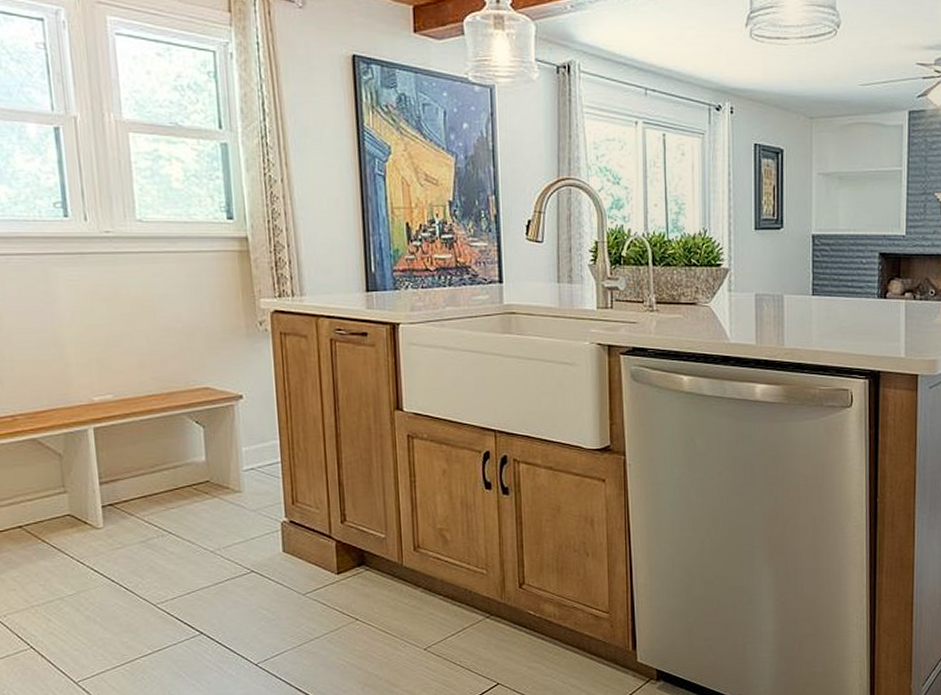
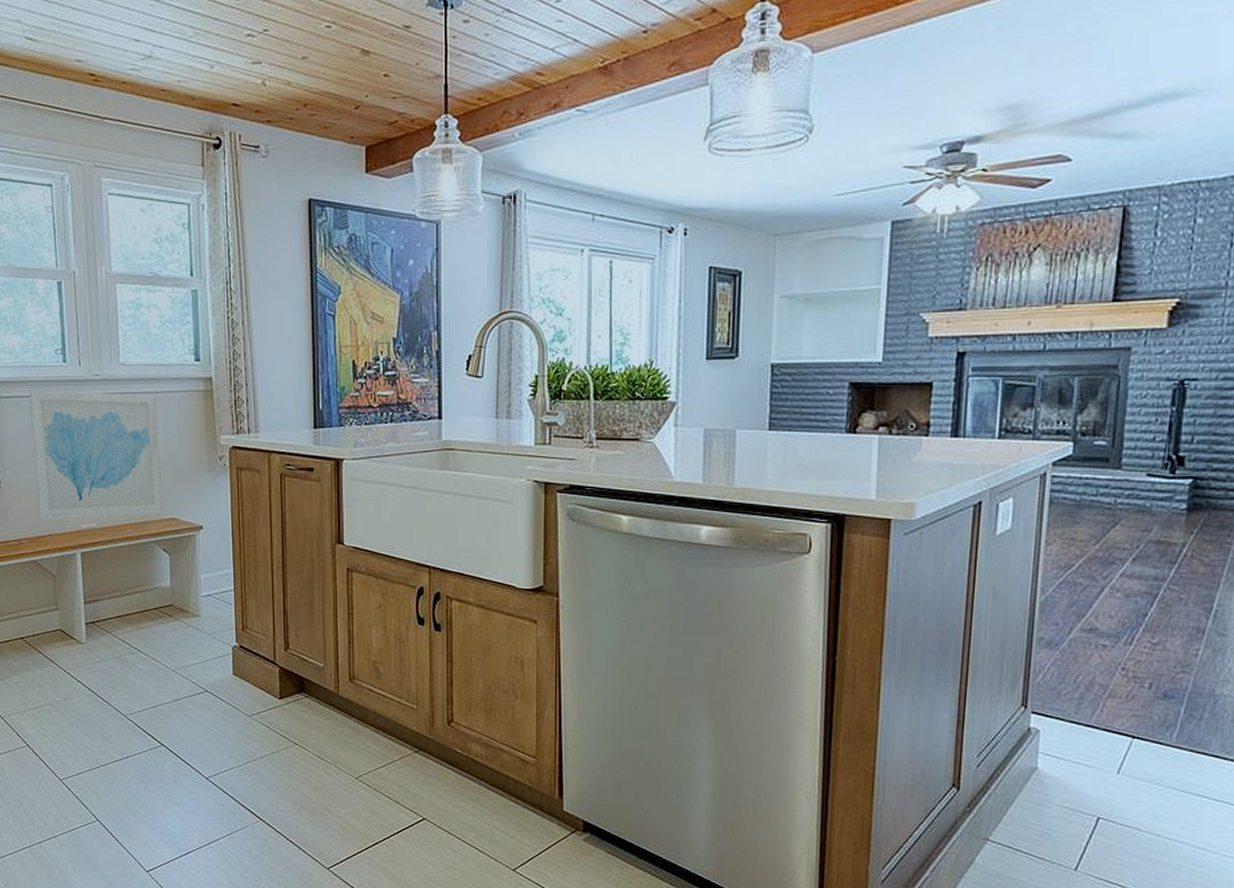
wall art: none [21,247,195,394] -> present [29,390,164,521]

